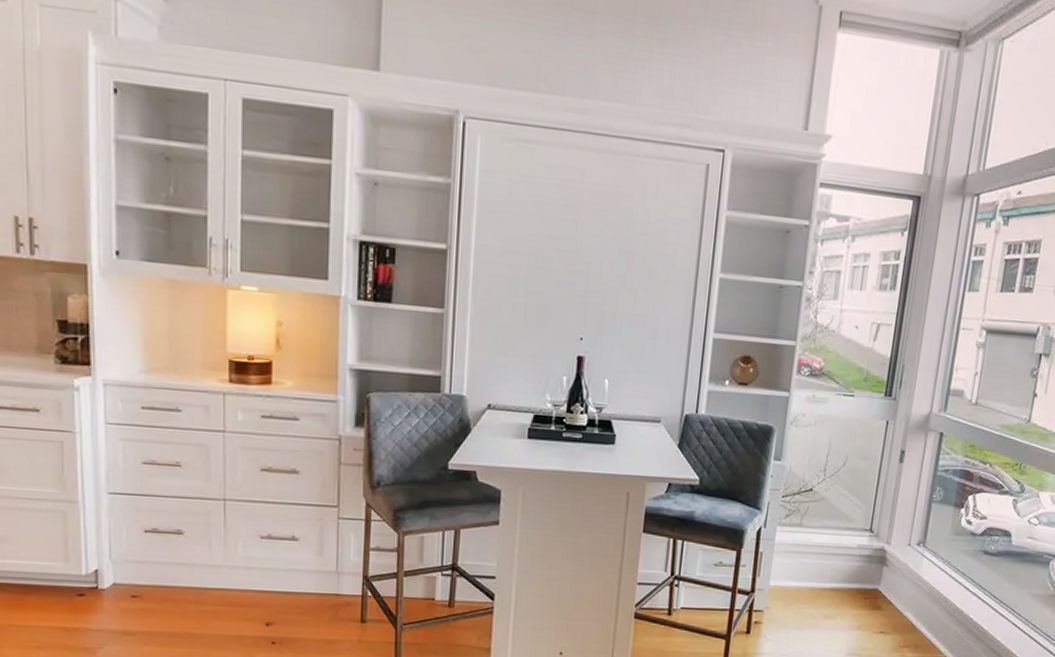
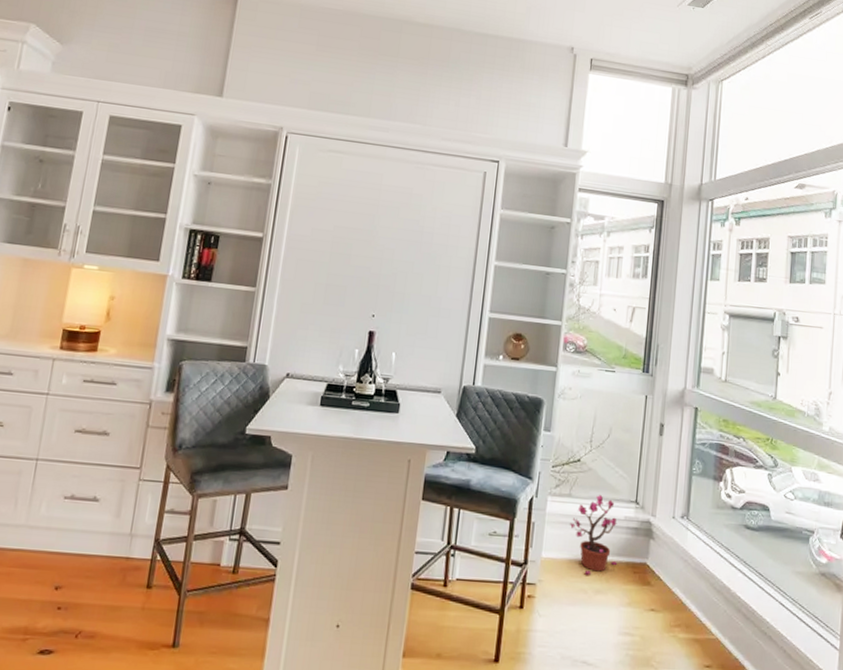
potted plant: none [799,524,850,601] -> present [569,495,618,575]

